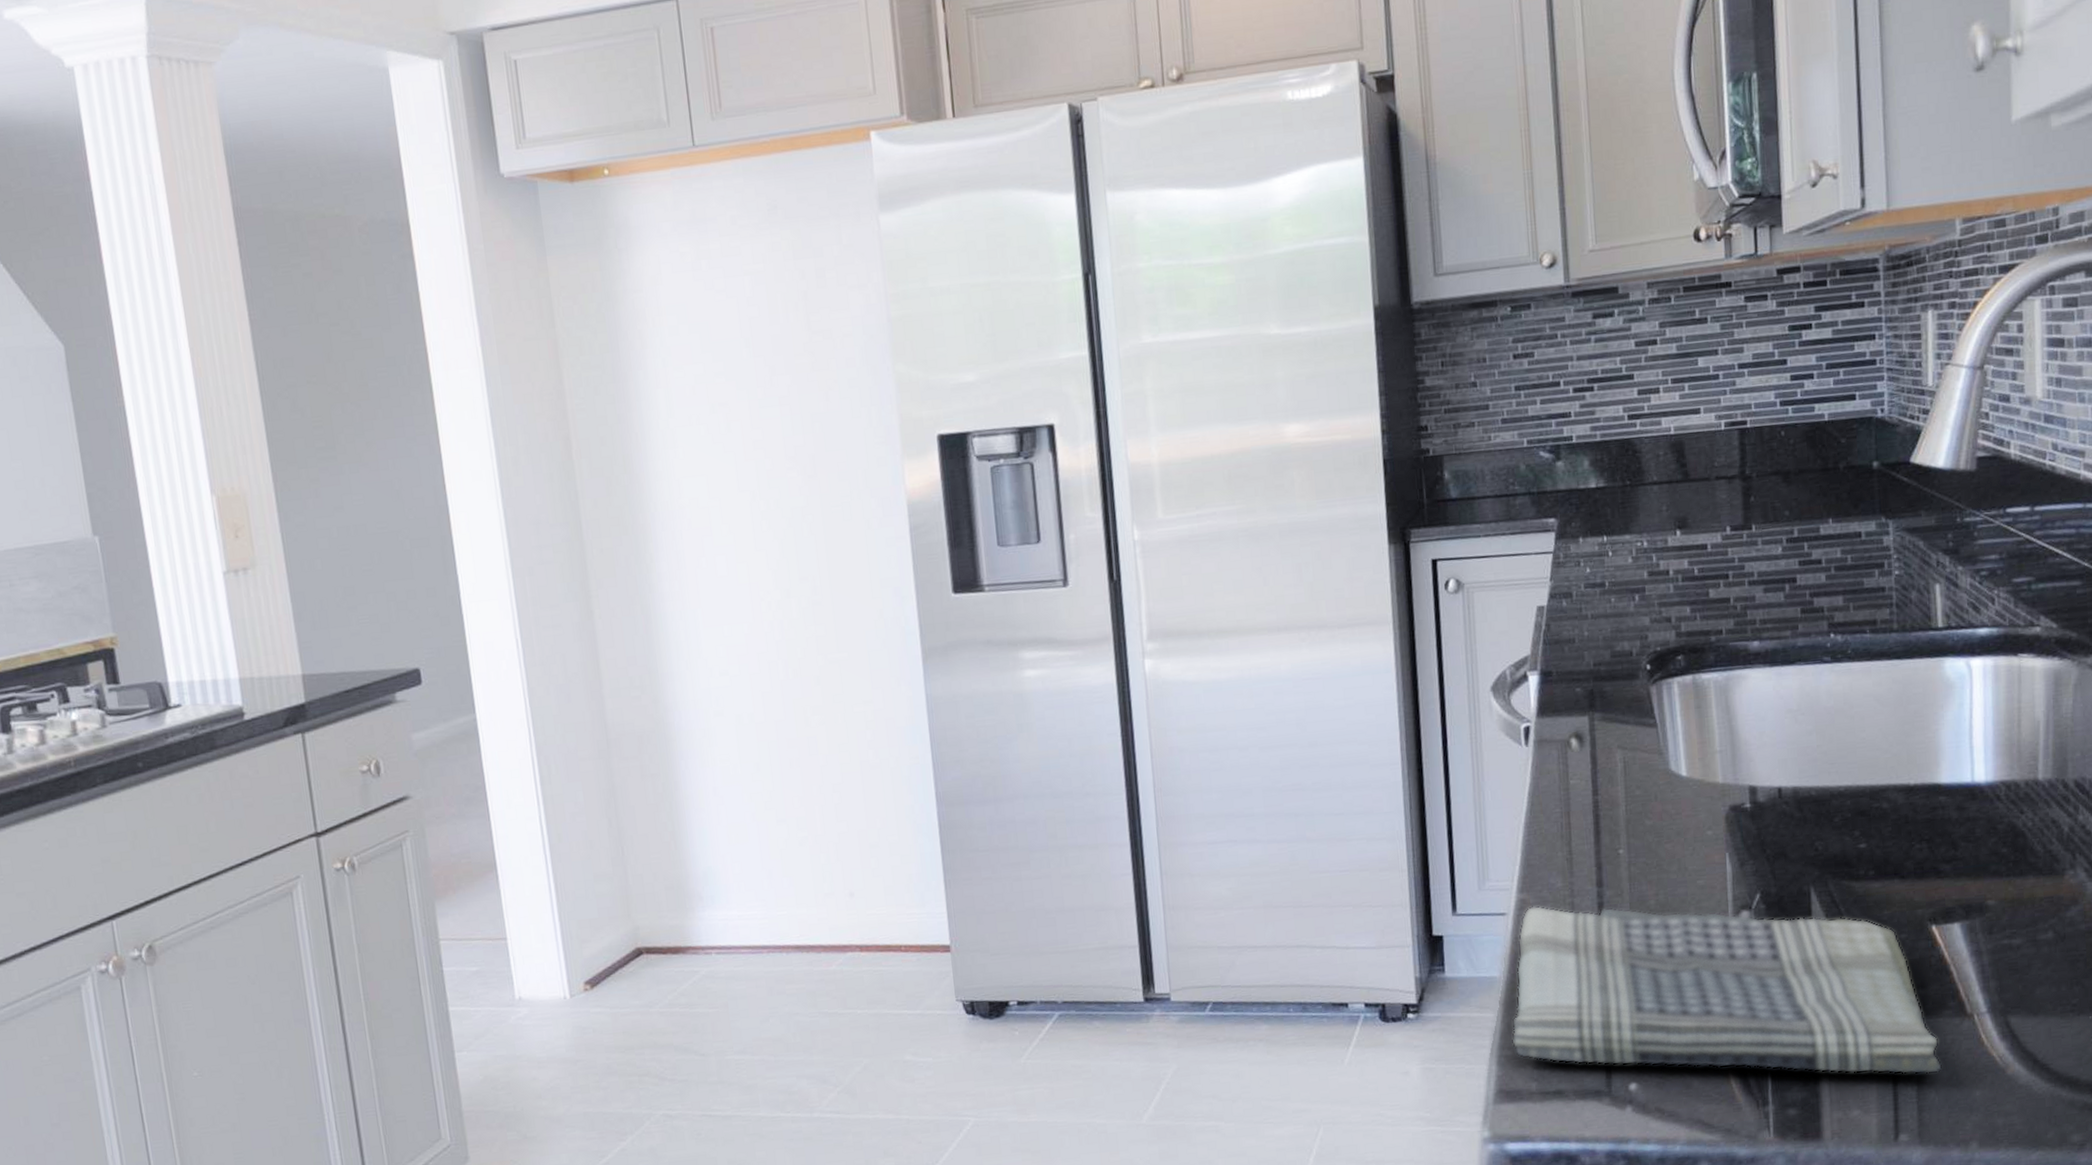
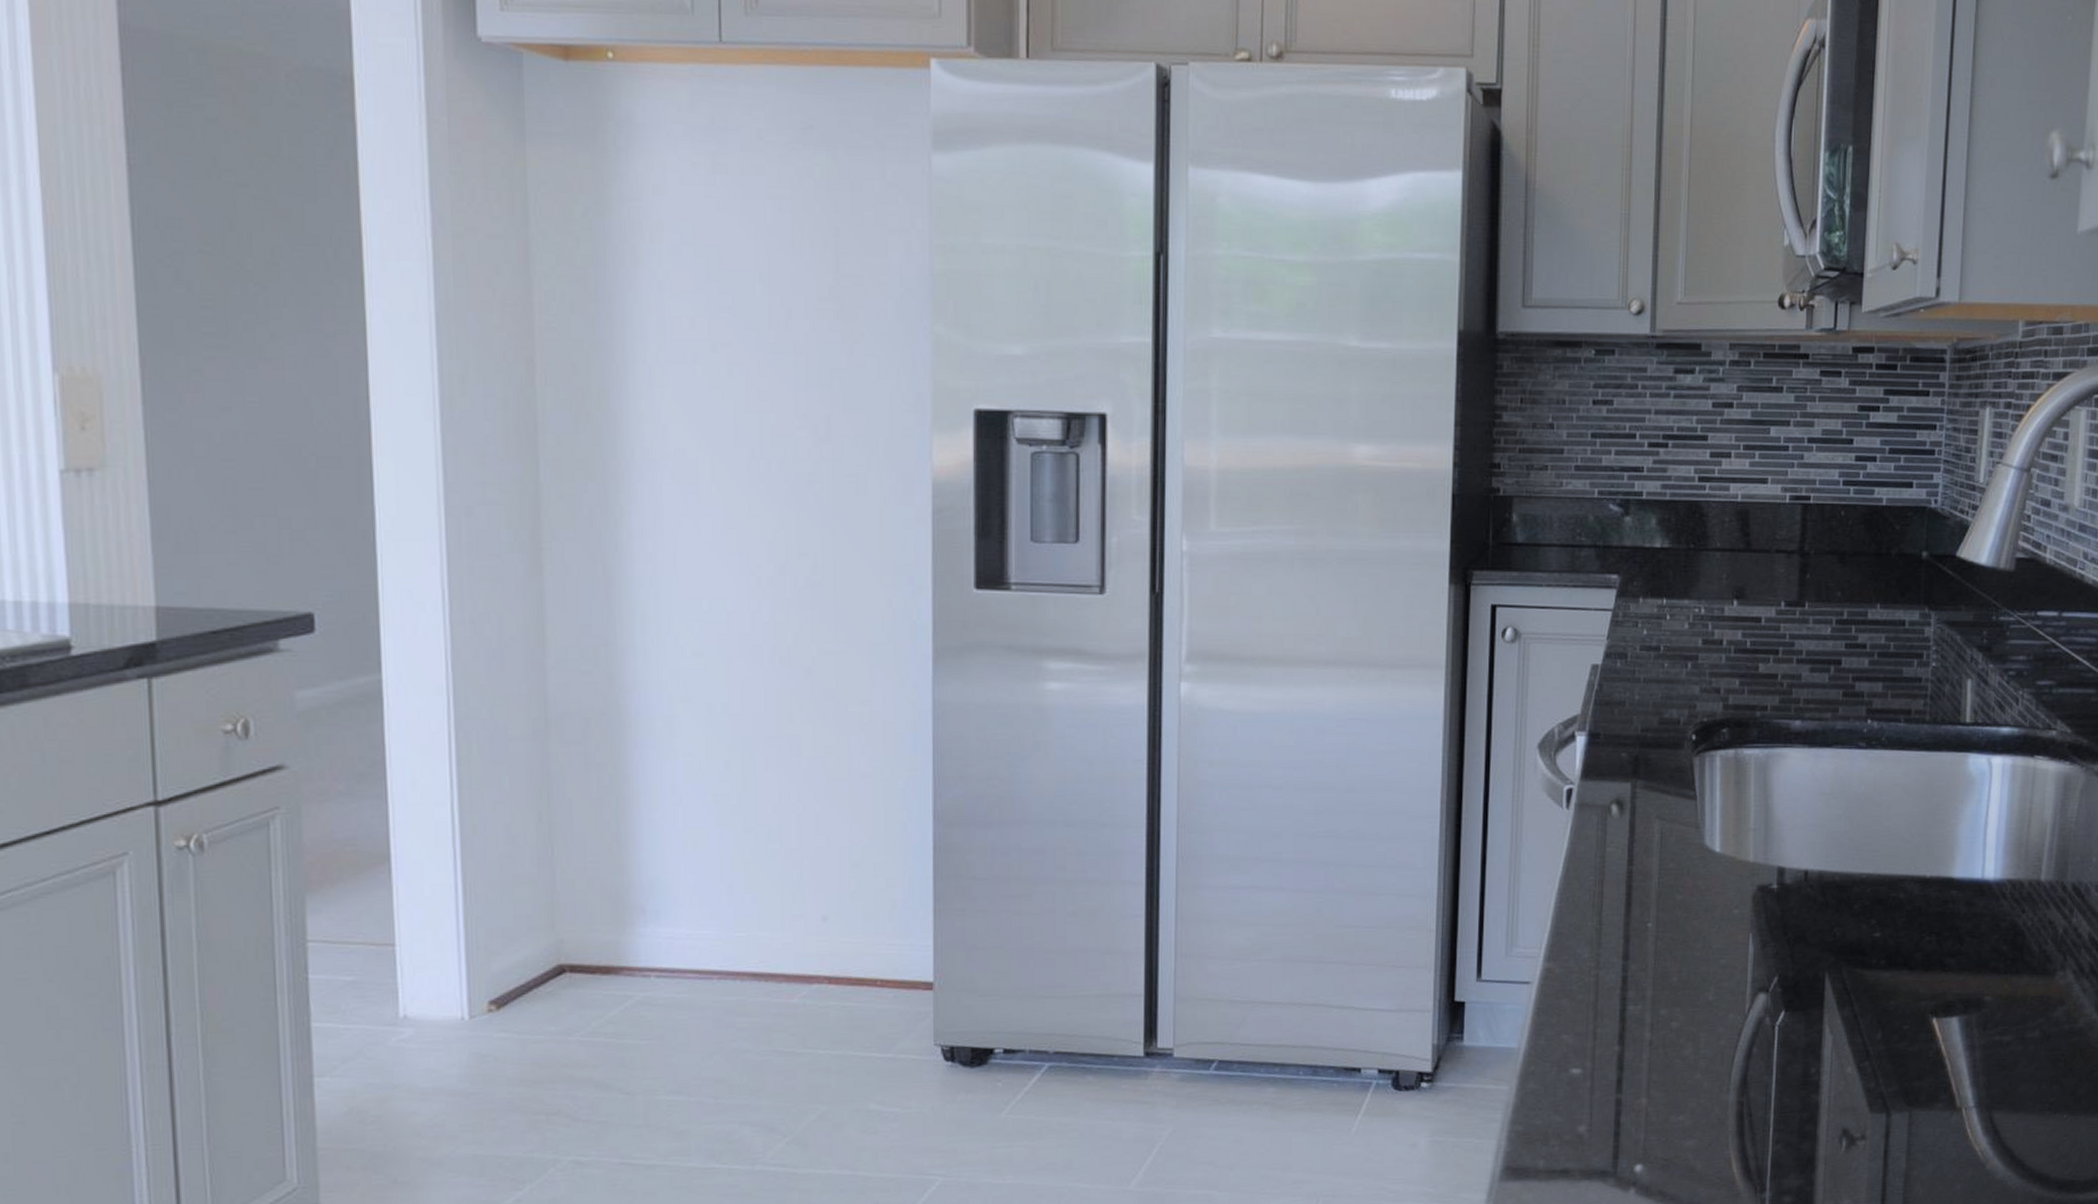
dish towel: present [1511,905,1942,1075] -> none [1524,975,1929,1166]

